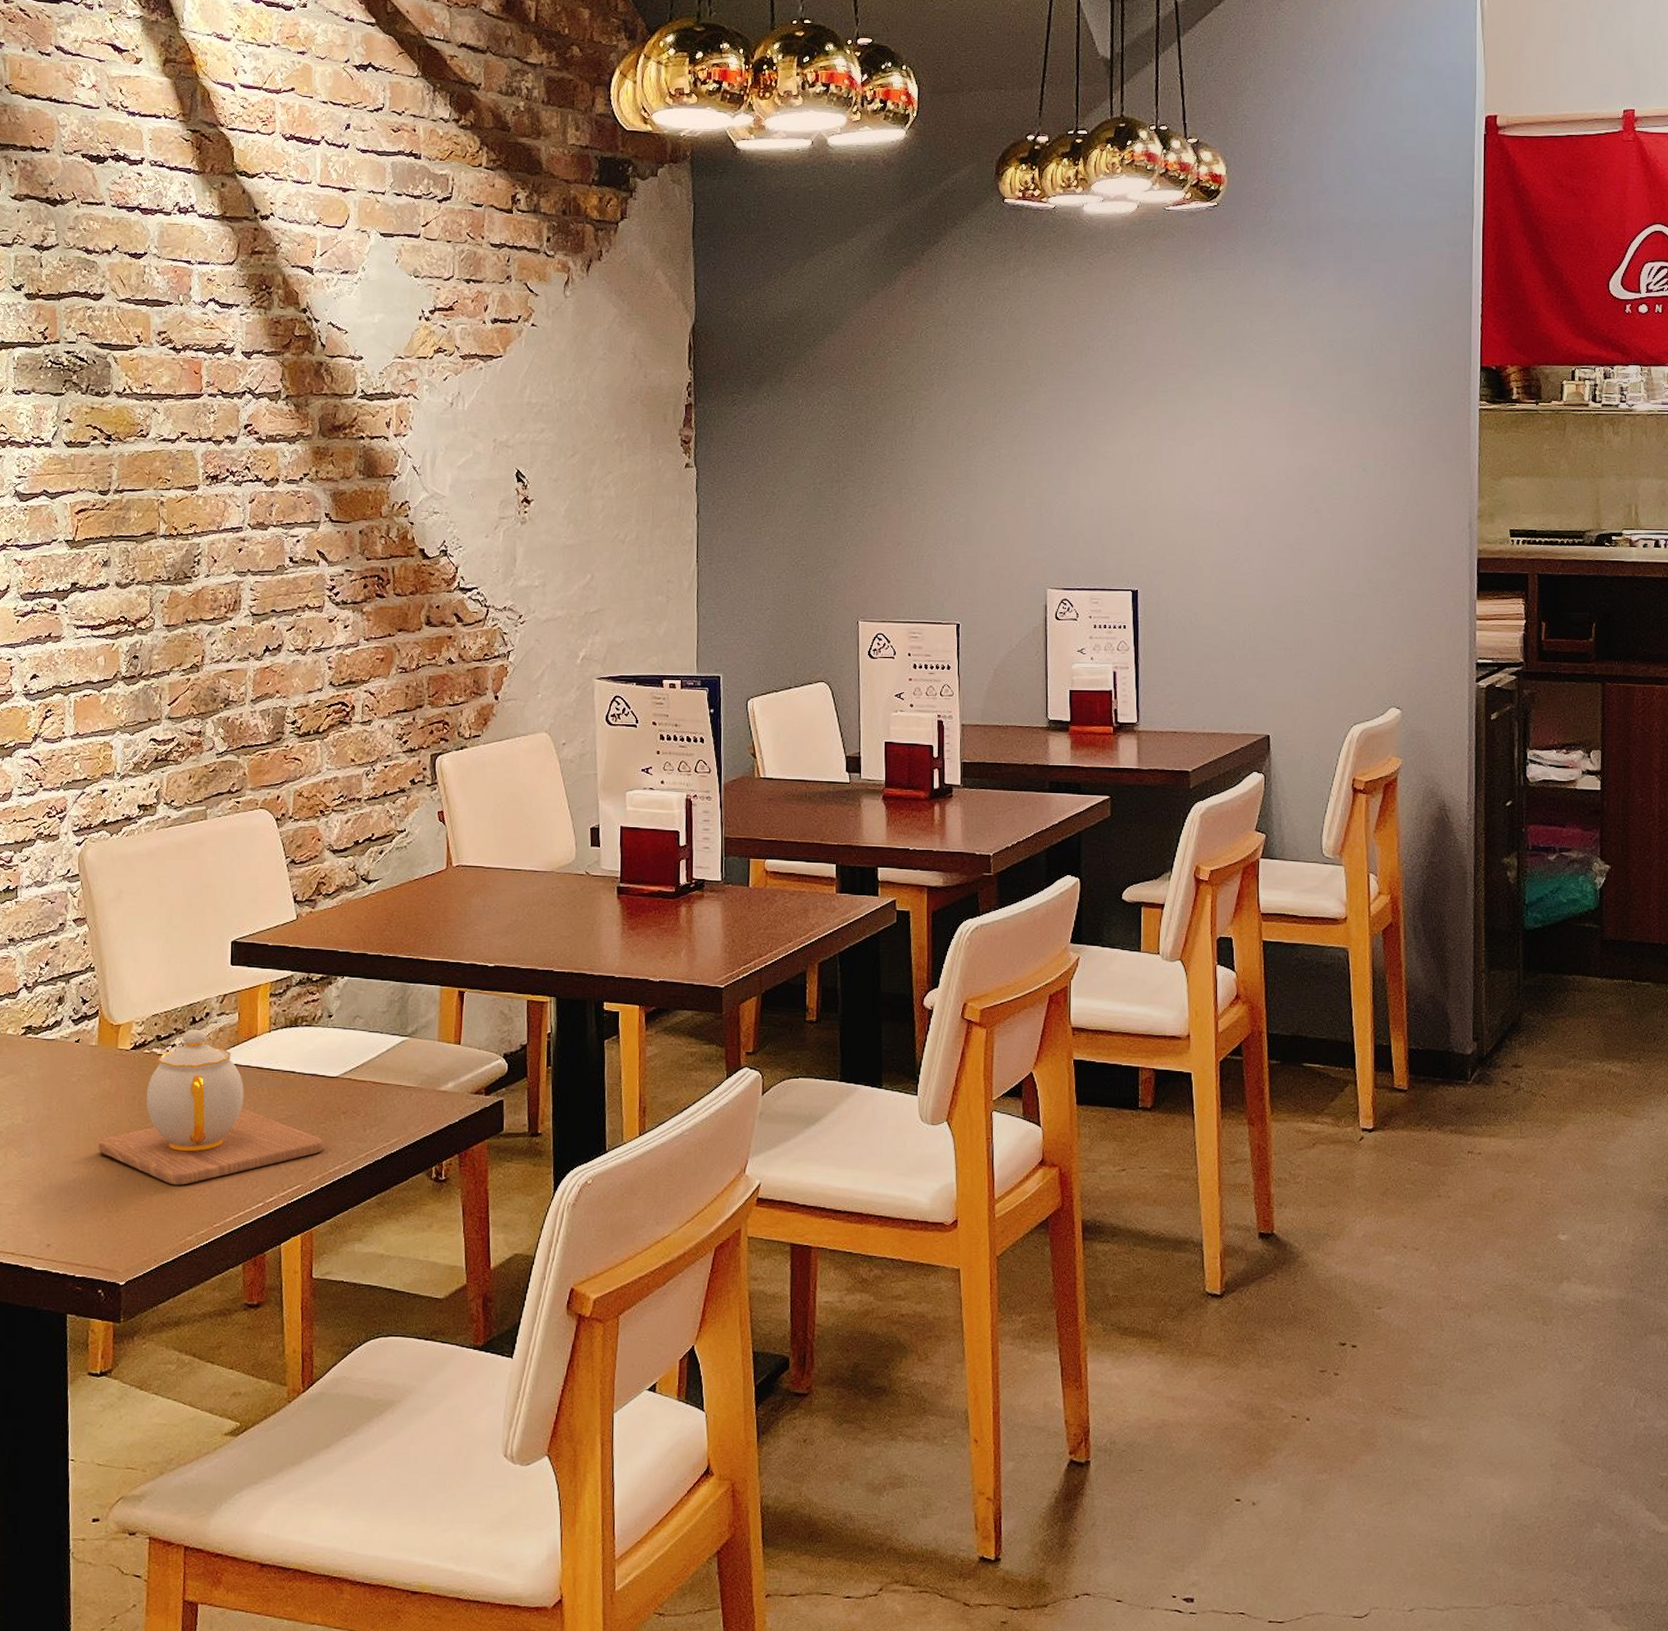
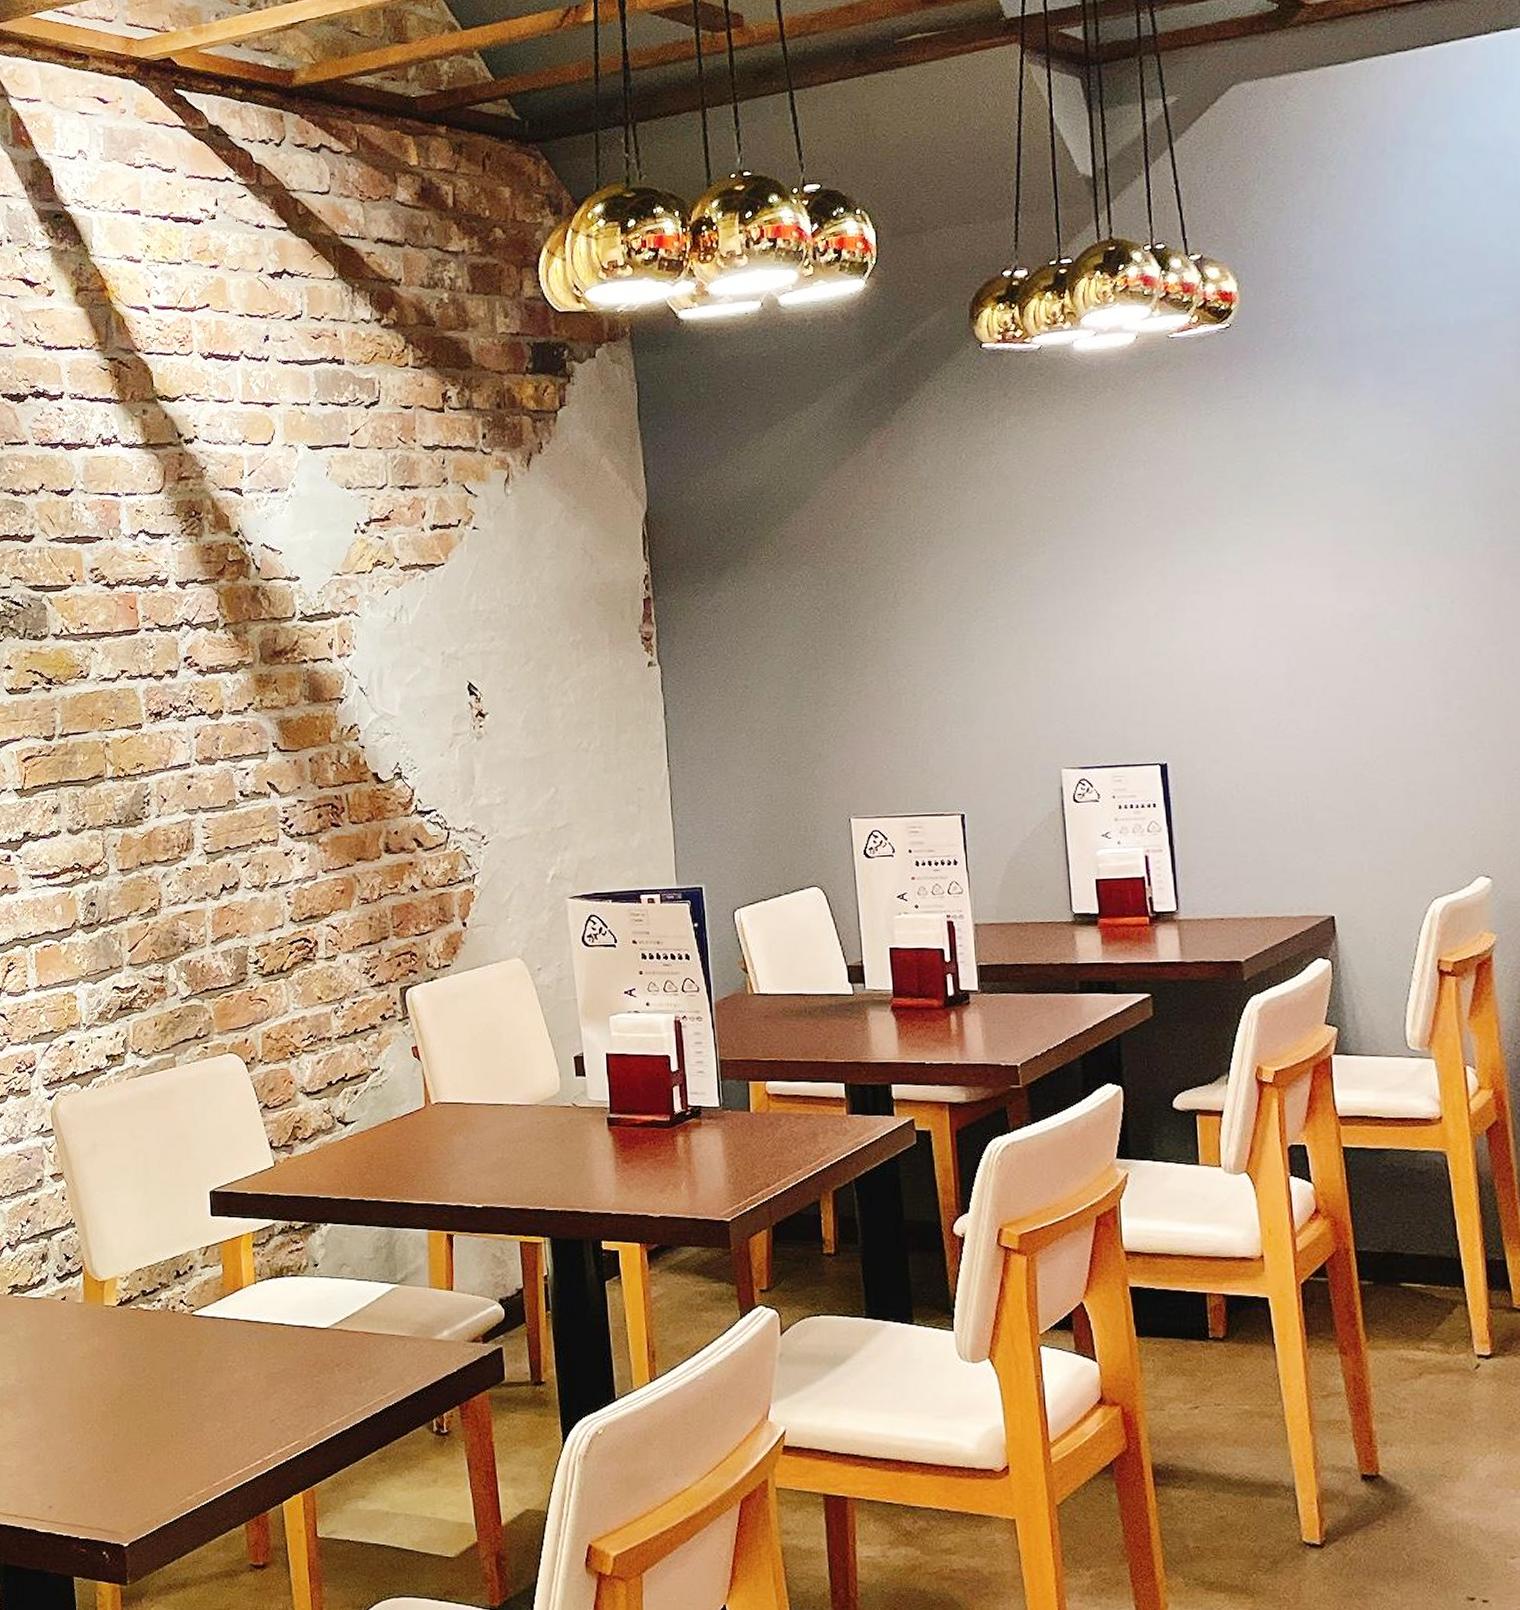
teapot: present [98,1029,323,1185] -> none [92,1282,319,1444]

